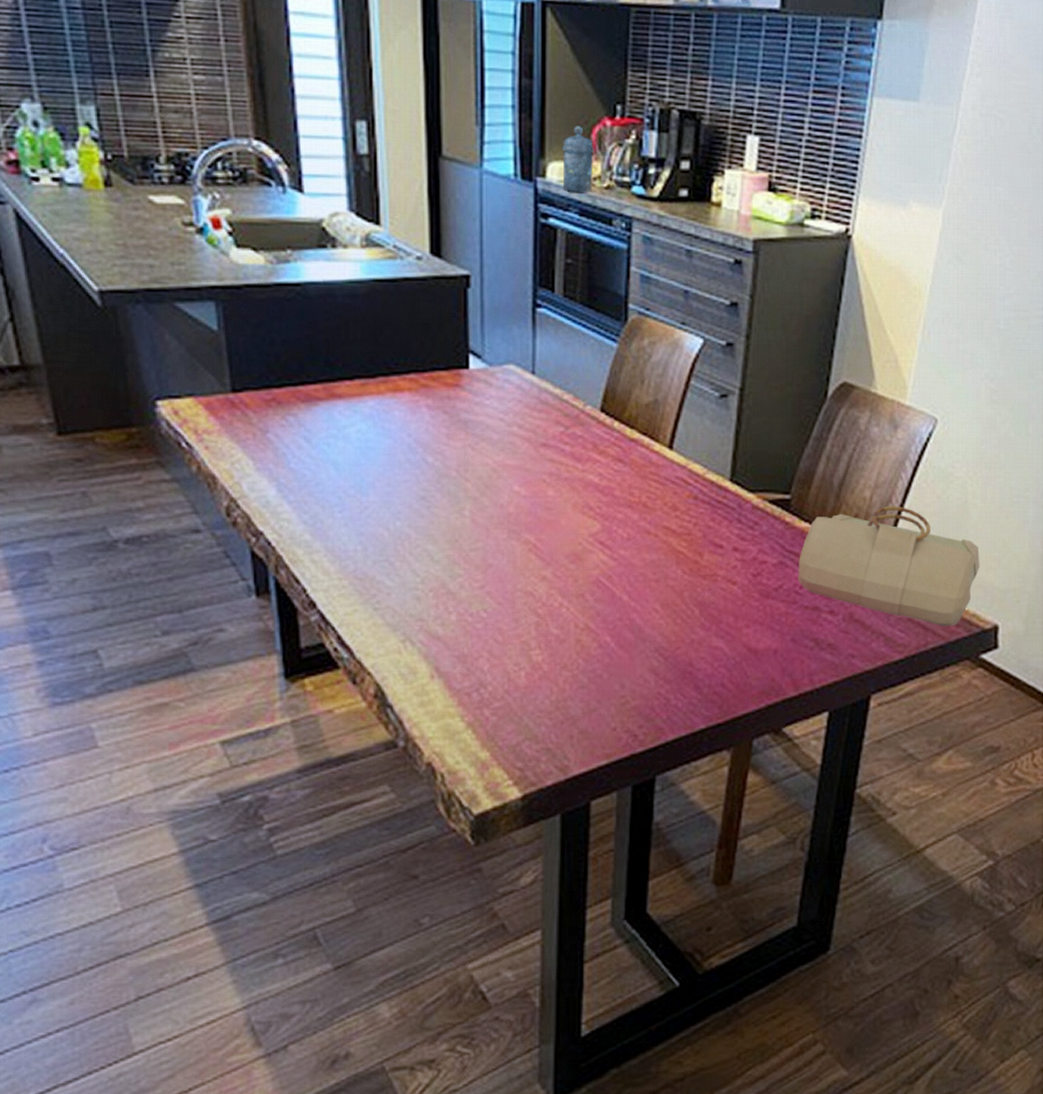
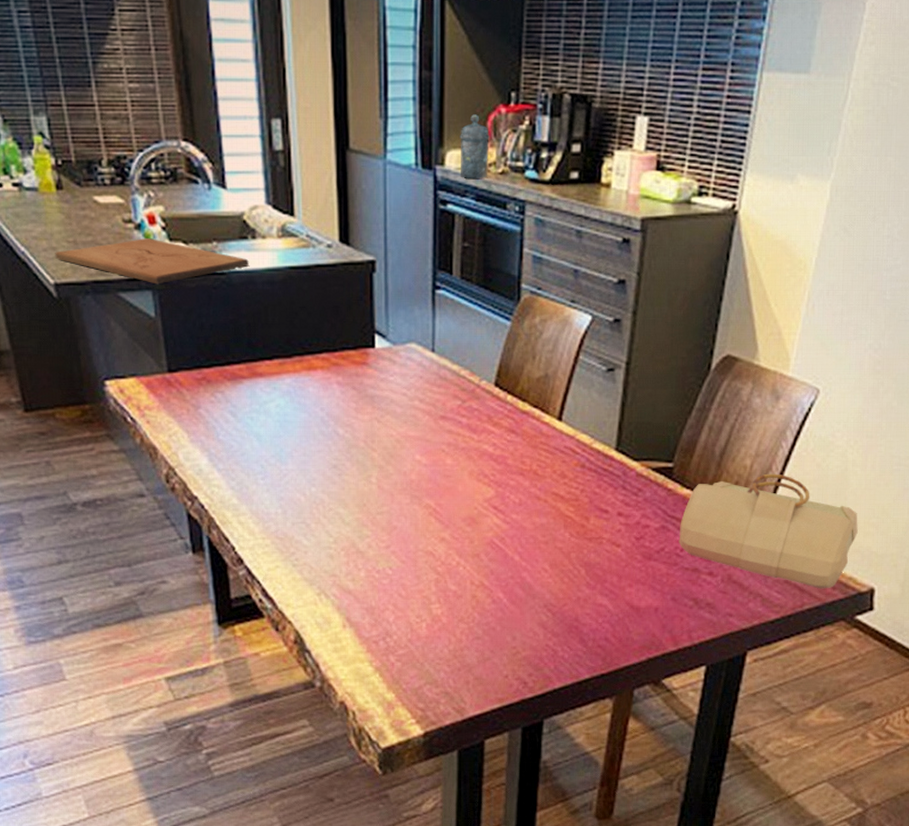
cutting board: none [100,243,328,295] -> present [55,238,249,285]

